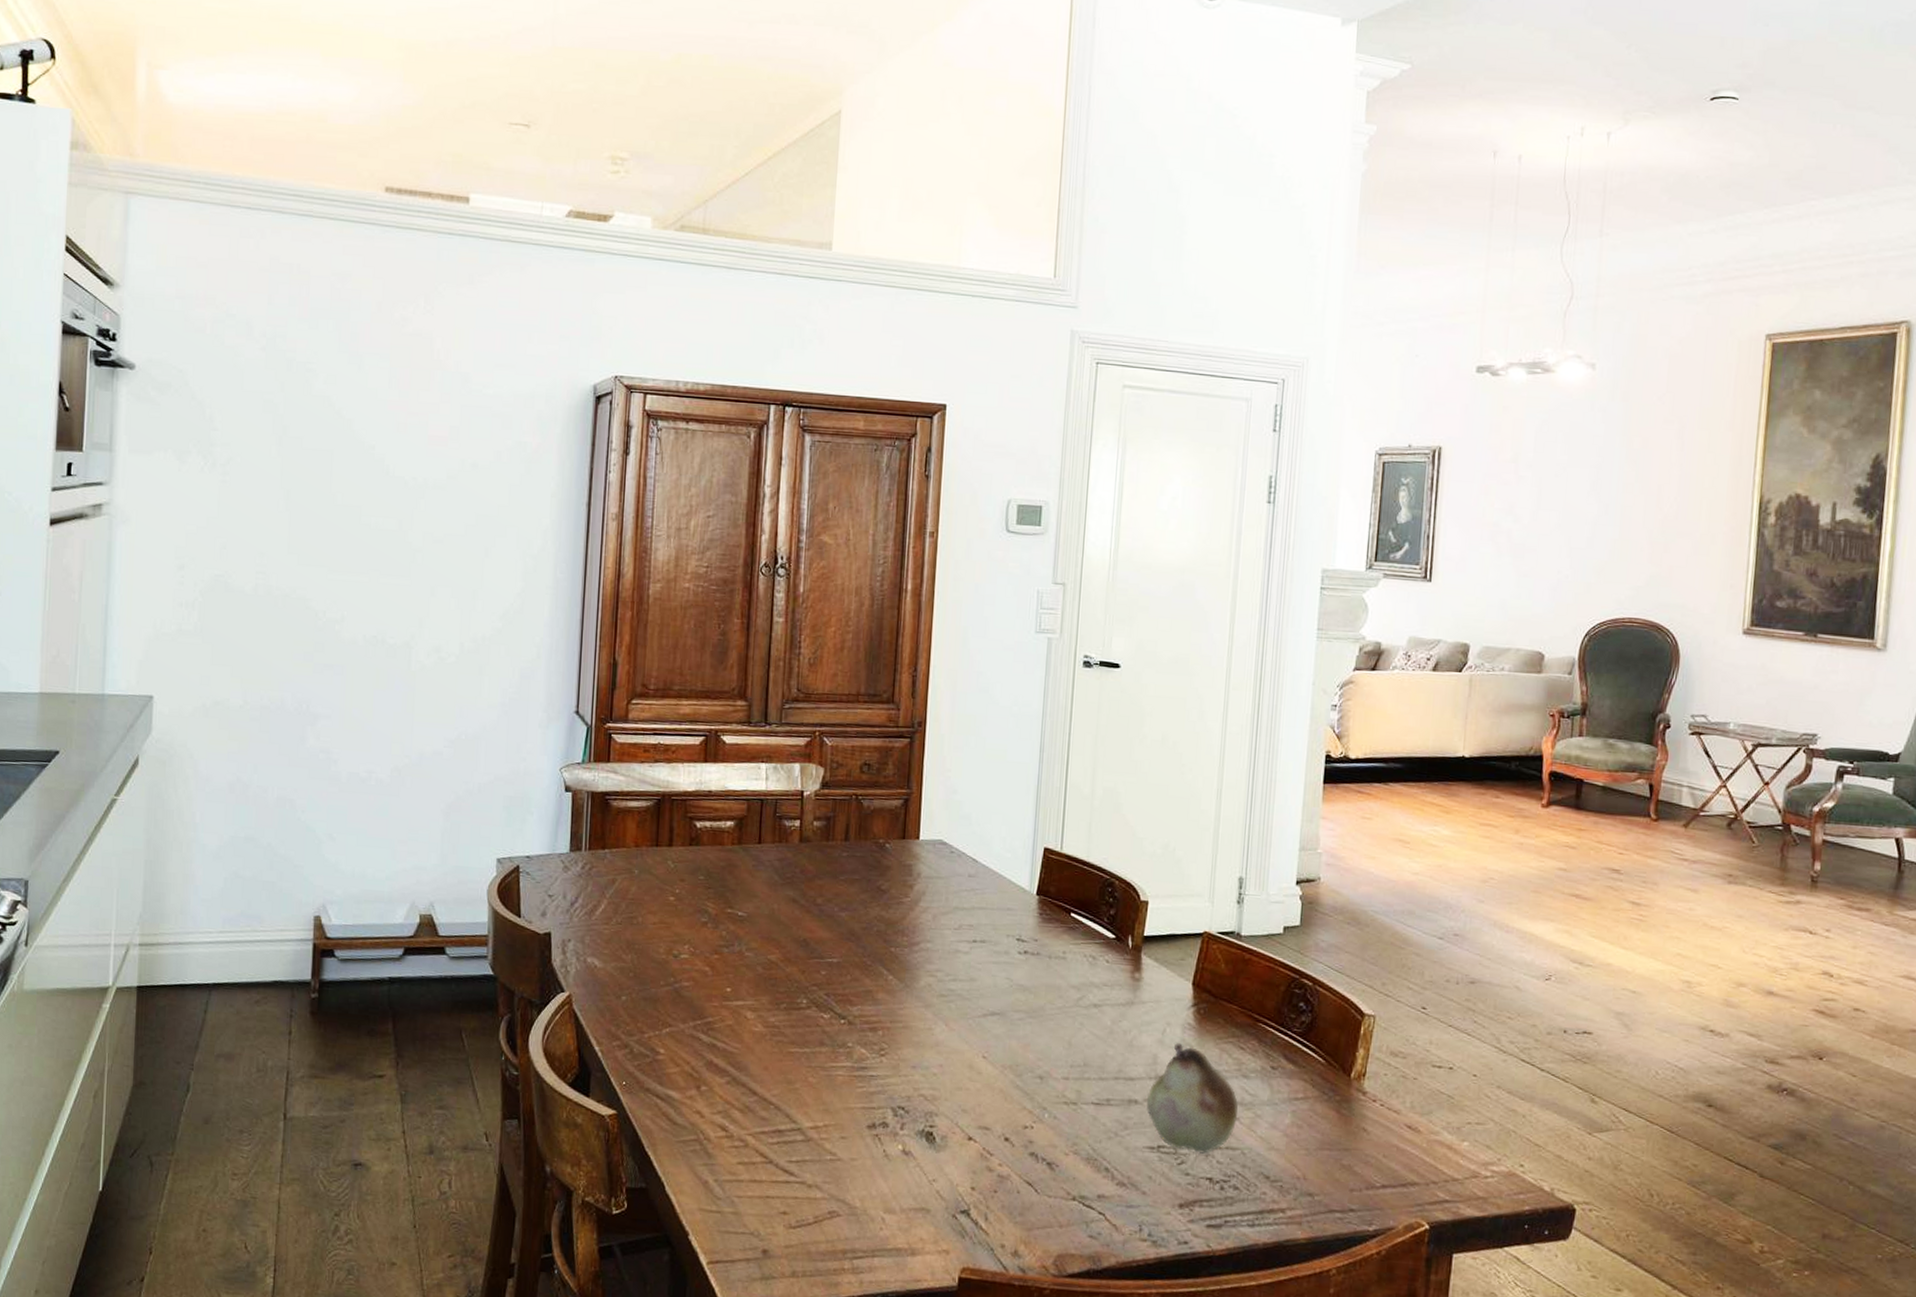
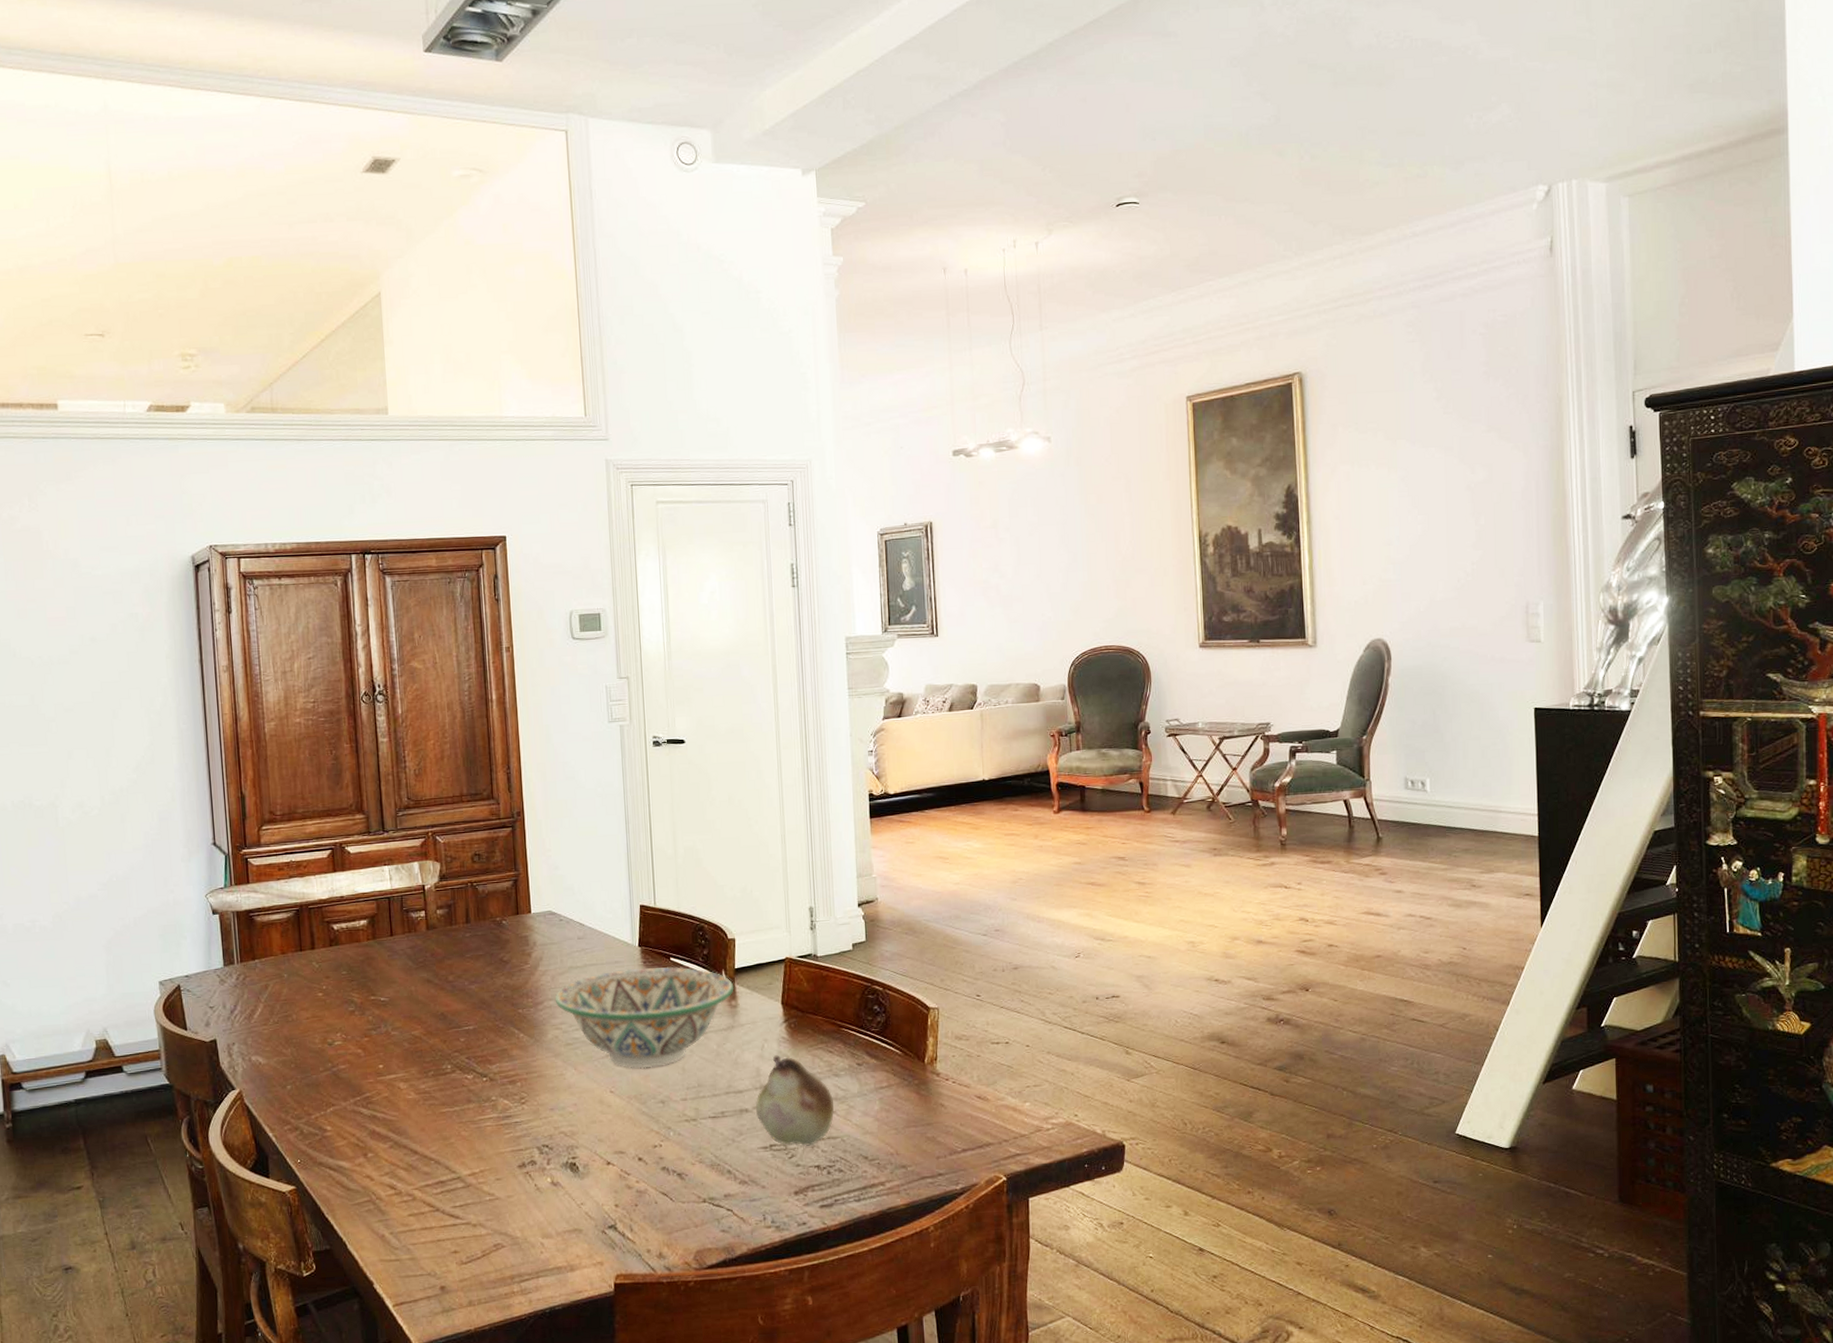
decorative bowl: none [933,918,1140,1037] -> present [555,967,734,1069]

